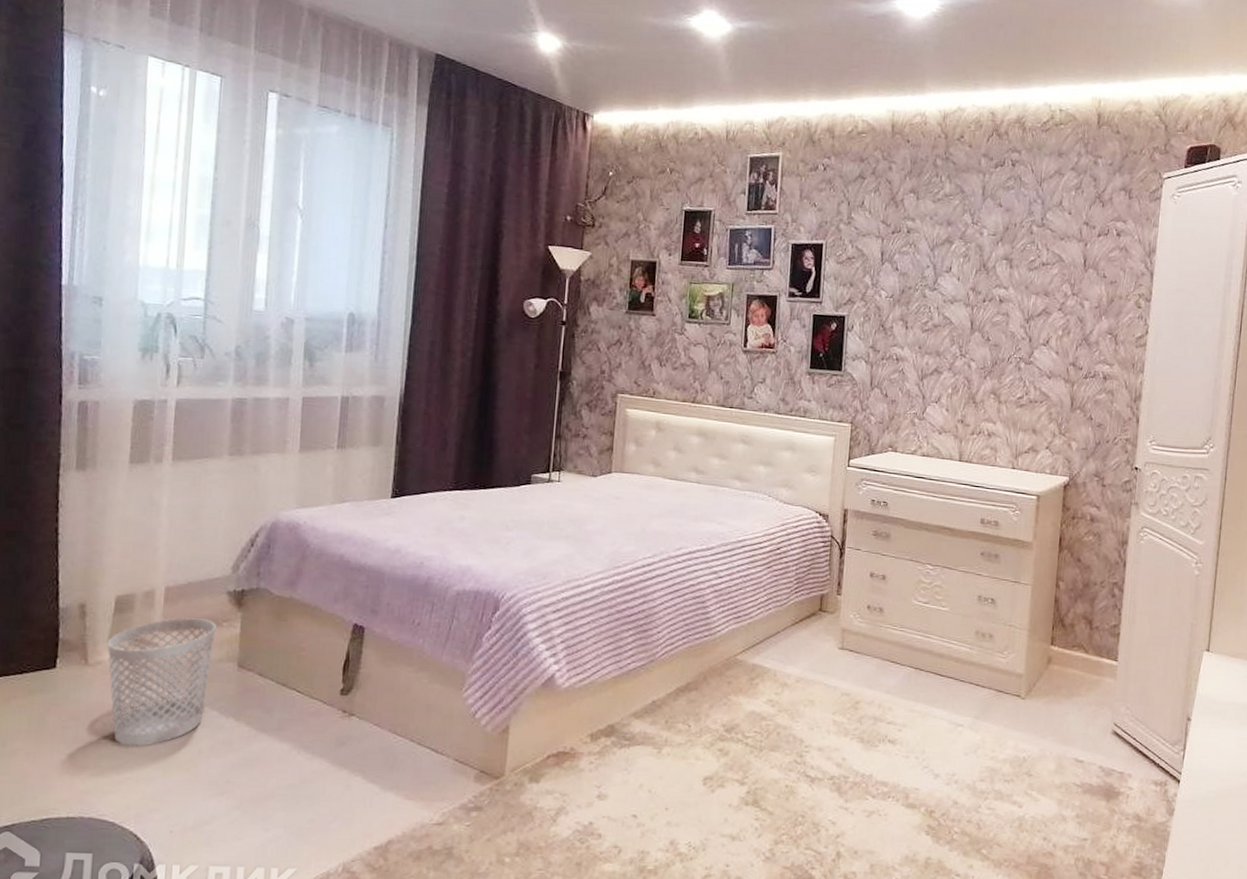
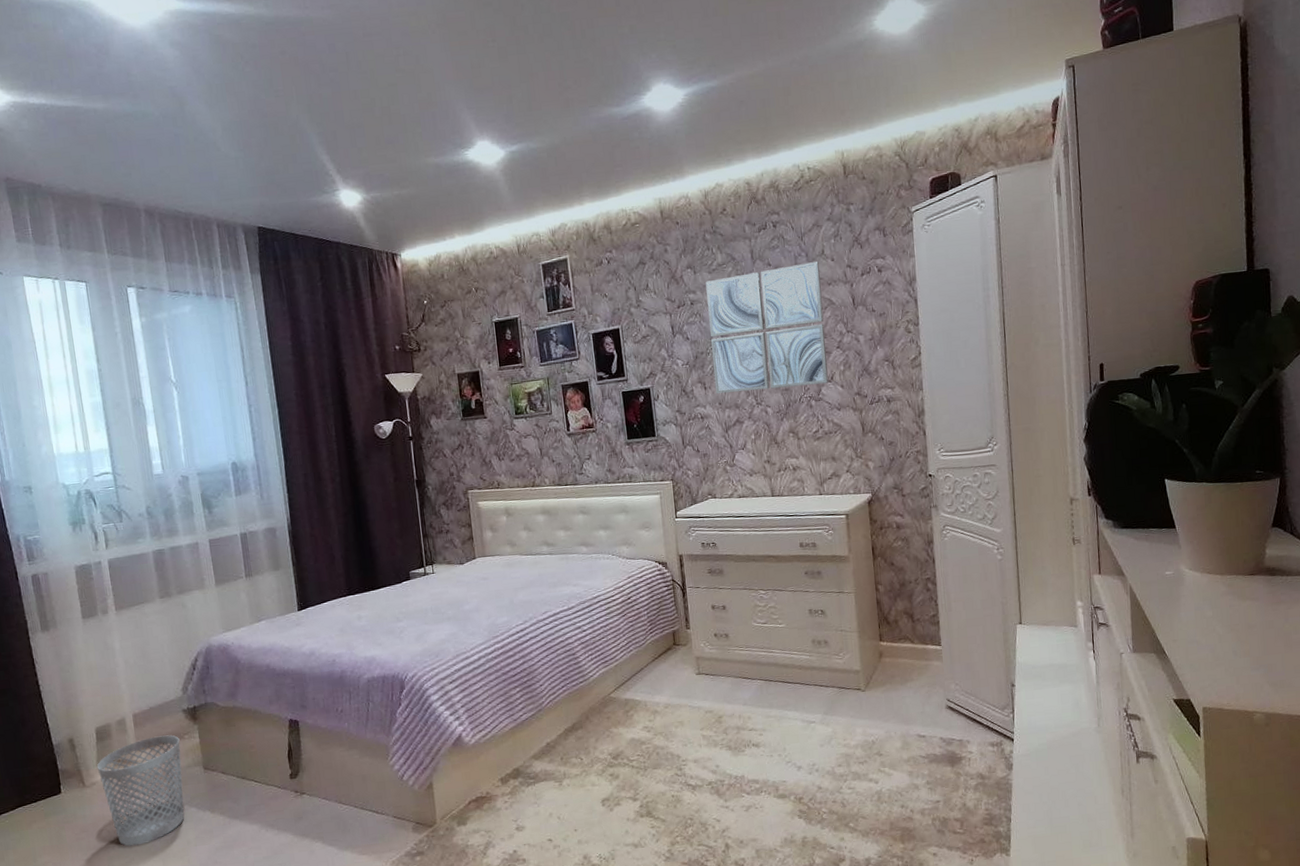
wall art: none [917,210,1054,346] -> present [705,261,828,394]

